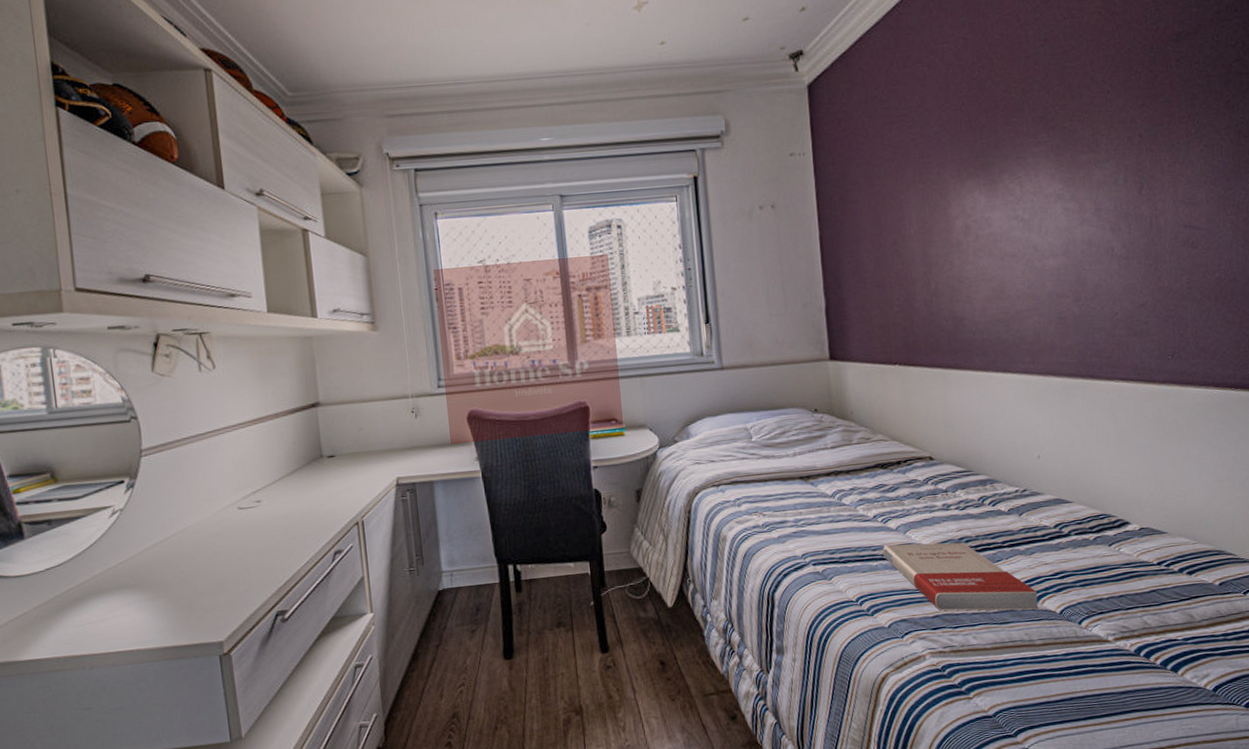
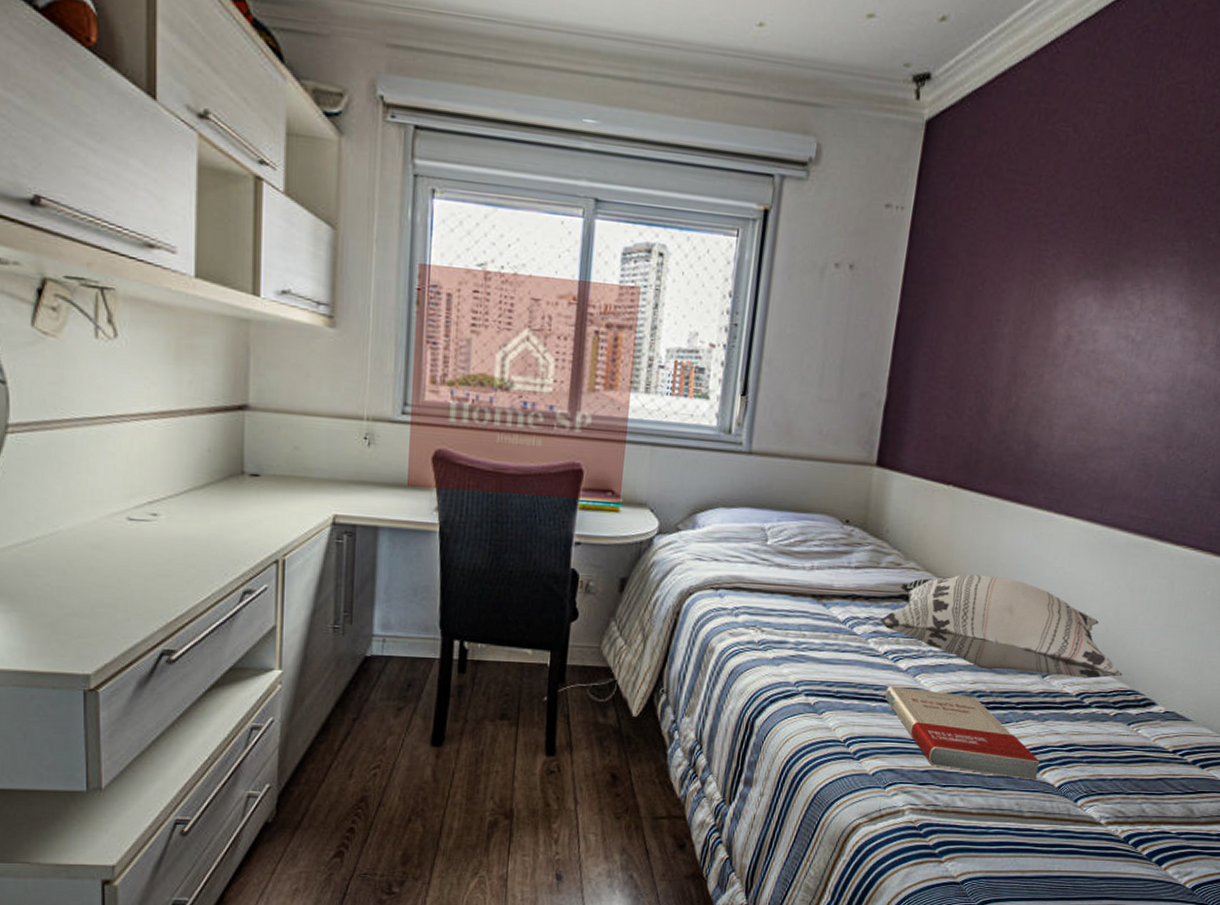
decorative pillow: none [862,434,1092,517] -> present [879,574,1123,679]

